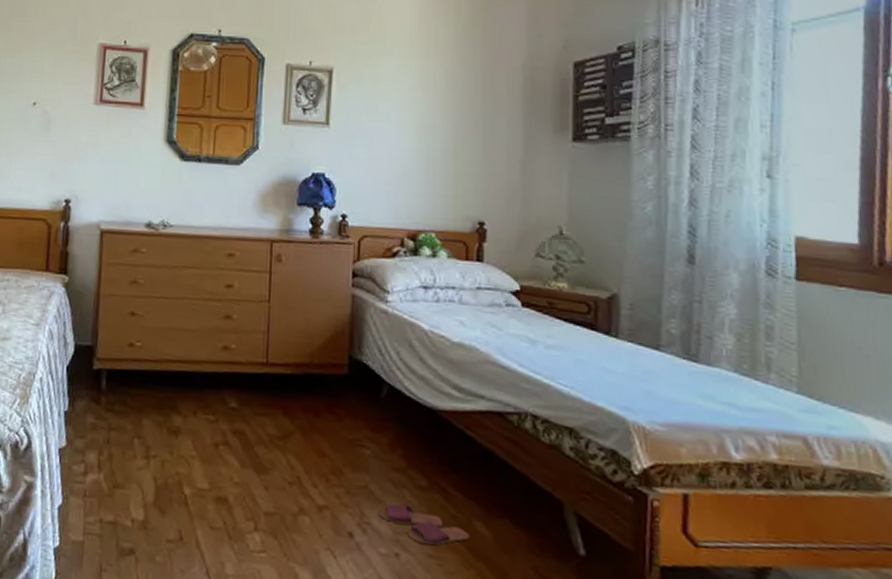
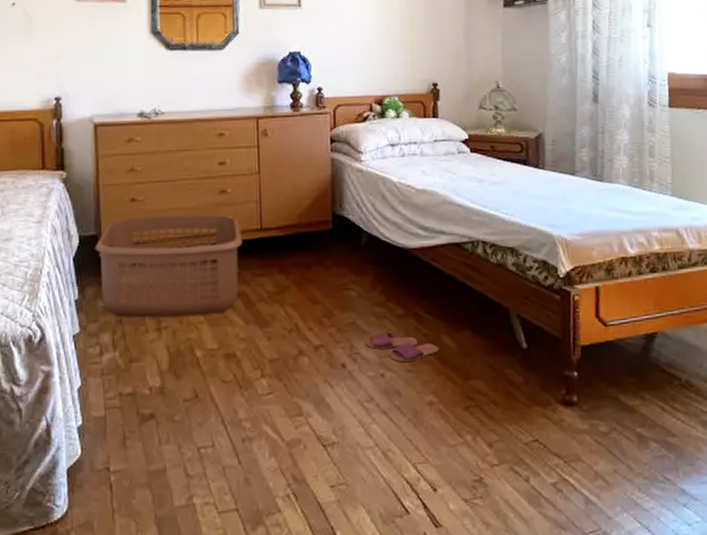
clothes hamper: none [89,332,246,450] -> present [95,214,243,318]

